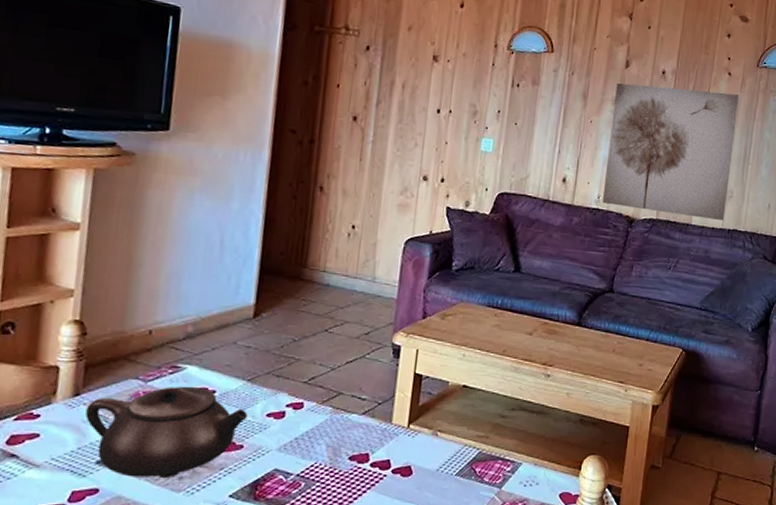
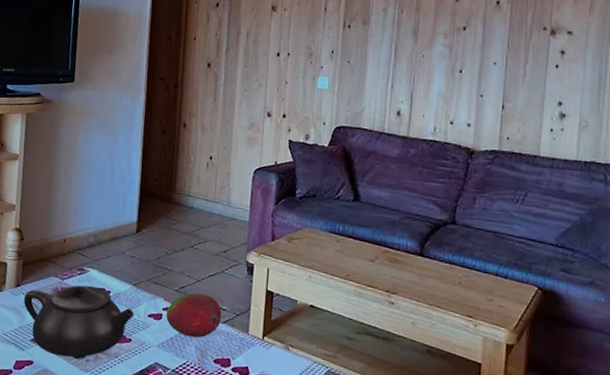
fruit: none [289,382,361,435] -> present [165,292,222,338]
wall art: present [602,83,740,221] -> none [438,16,589,153]

